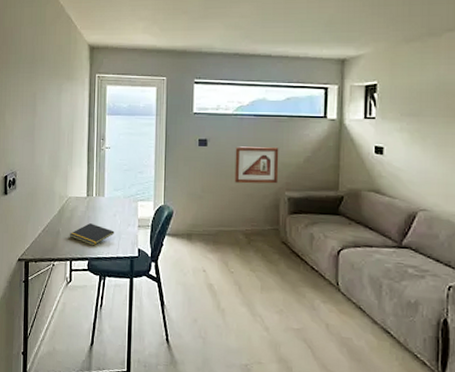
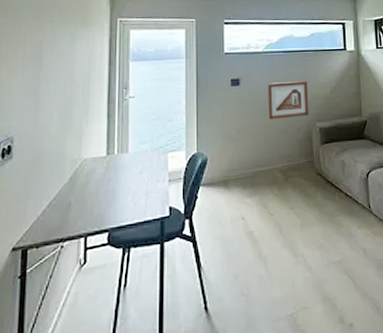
notepad: present [69,223,115,246] -> none [83,186,141,214]

